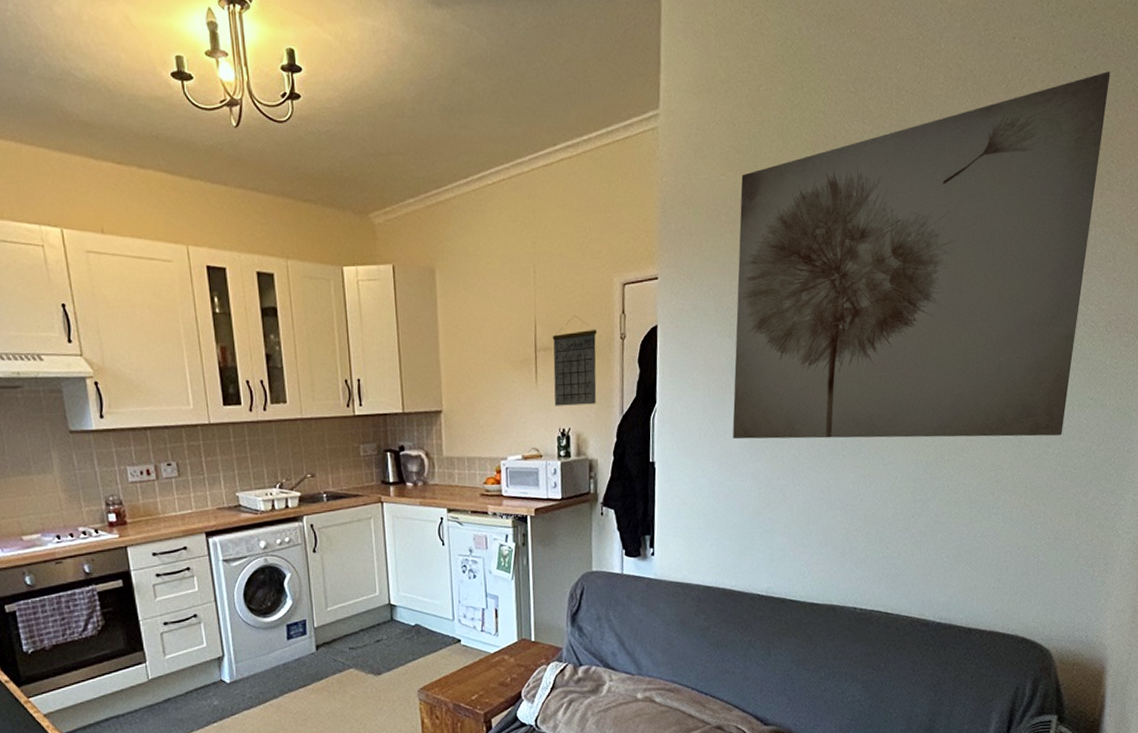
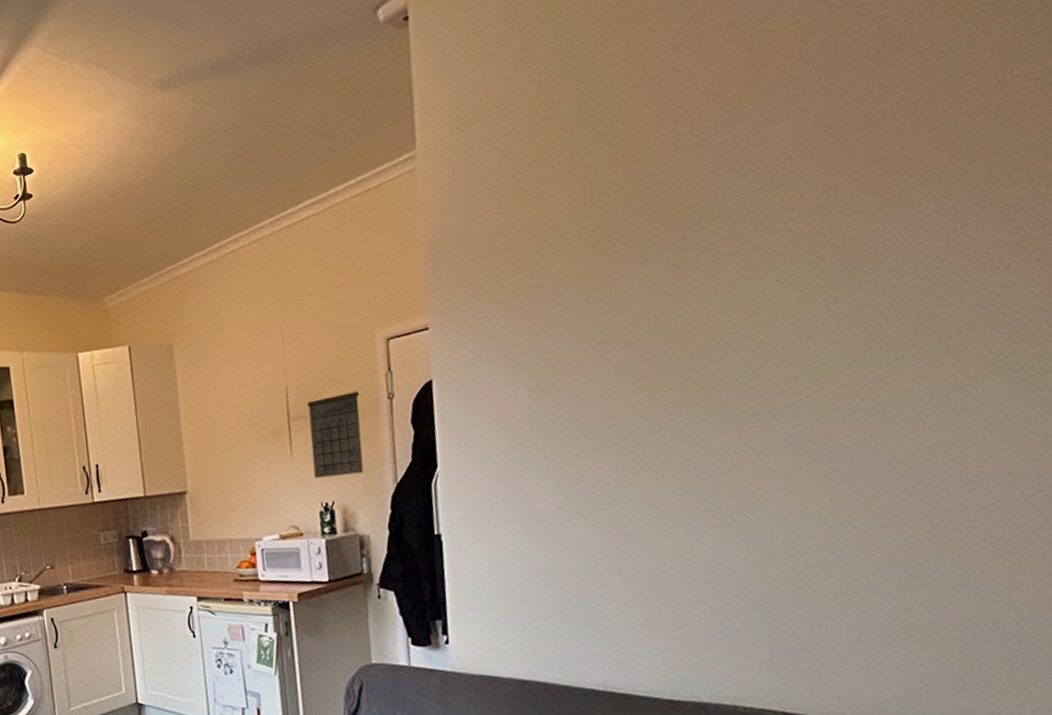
wall art: present [732,71,1110,439] -> none [523,11,1037,502]

